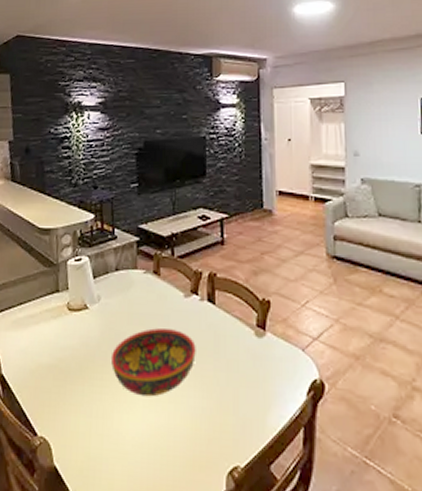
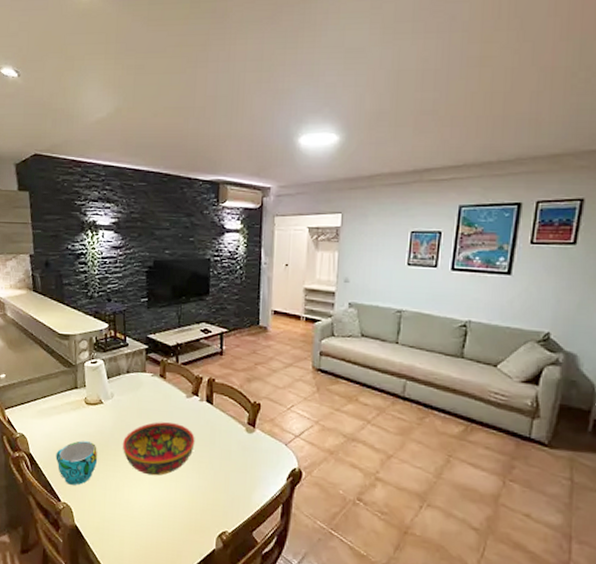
cup: none [32,356,82,414] -> present [55,440,98,485]

